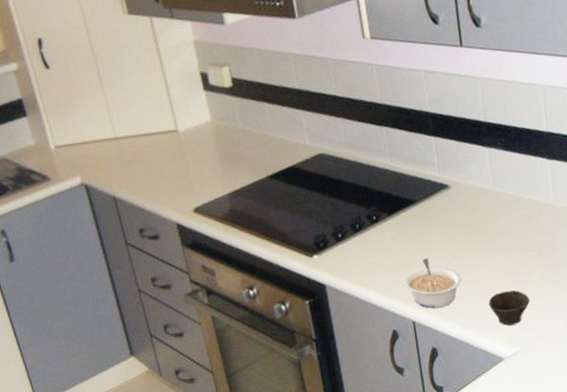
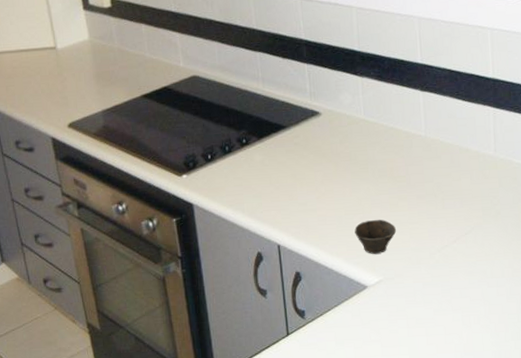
legume: present [403,258,461,308] -> none [270,183,328,233]

